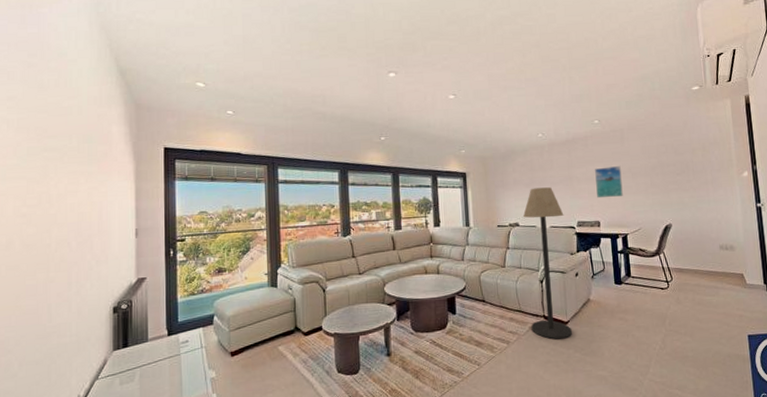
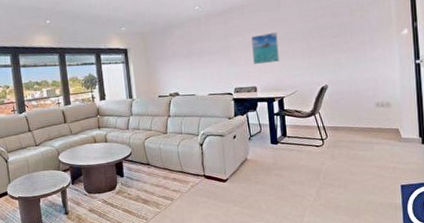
floor lamp: present [522,187,572,340] -> none [182,57,231,196]

